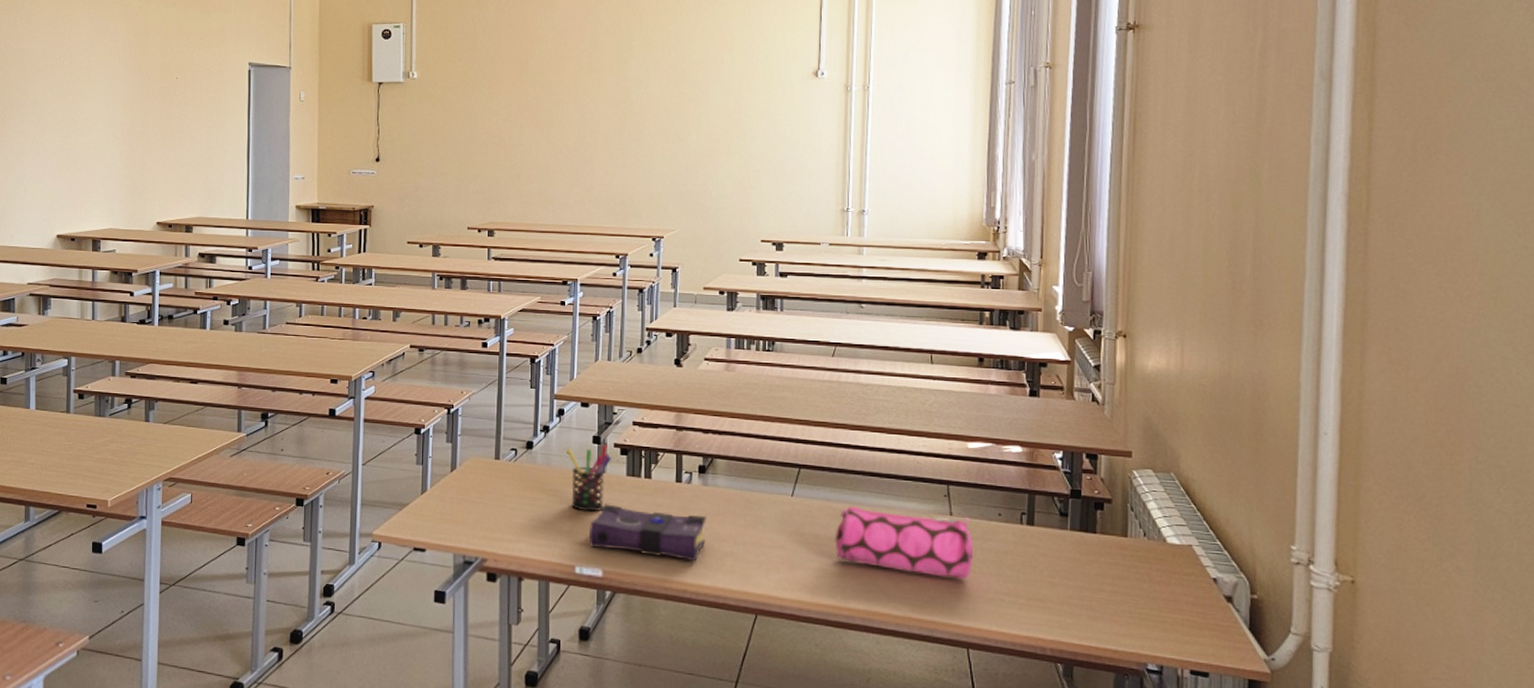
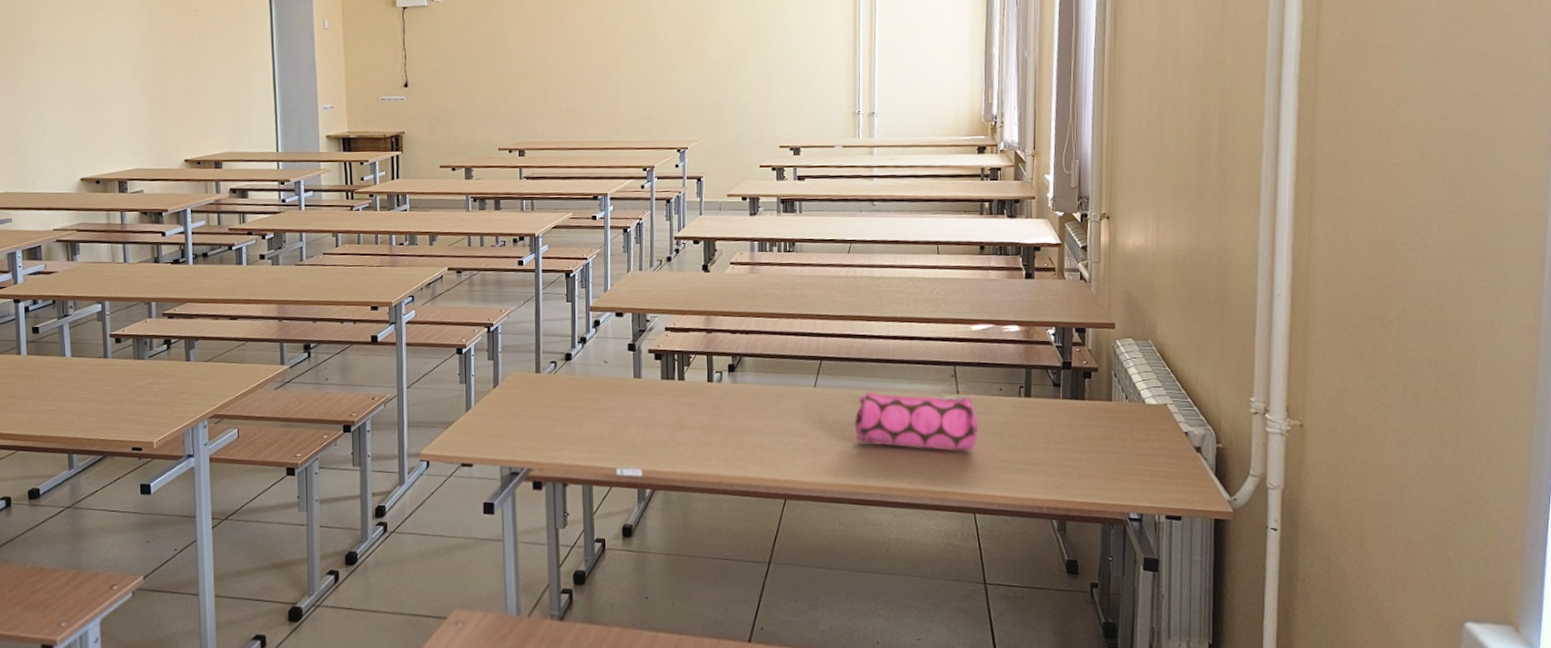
pen holder: present [567,445,611,512] -> none [604,351,646,416]
book: present [588,504,706,562] -> none [627,407,737,455]

